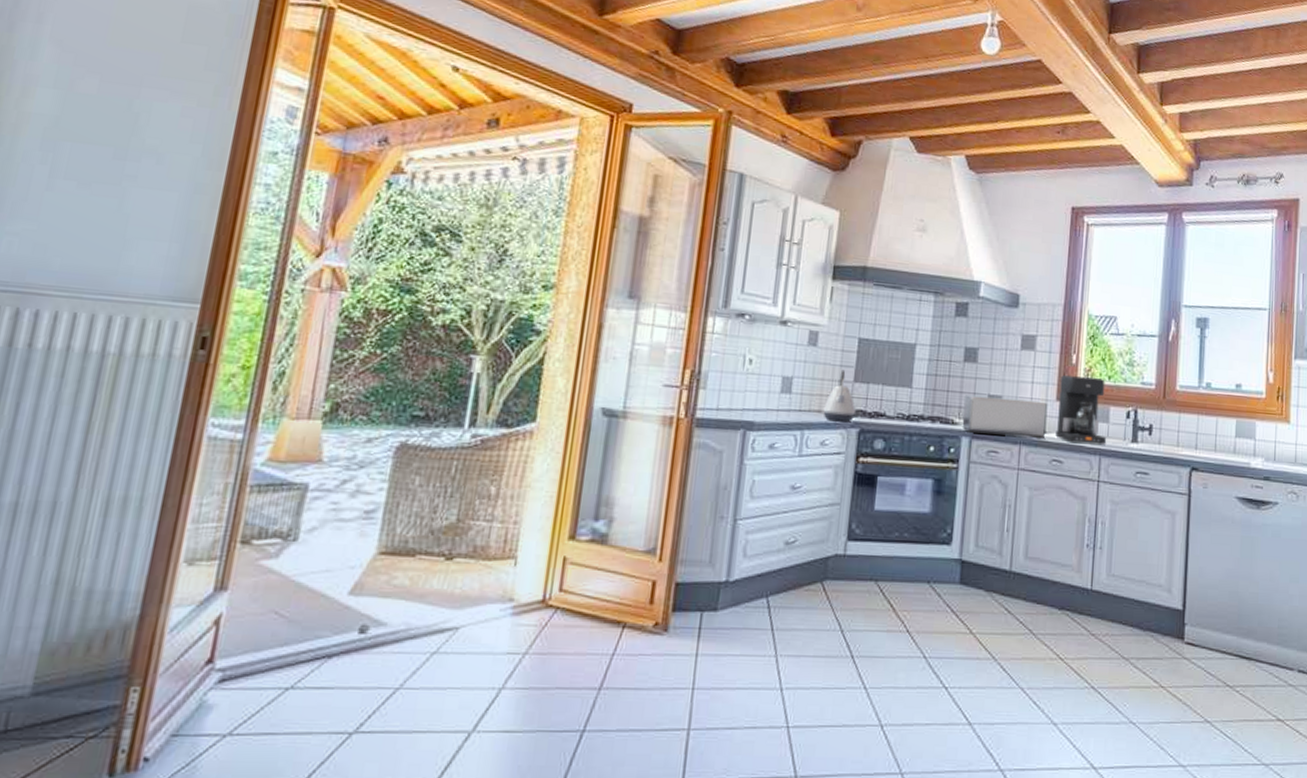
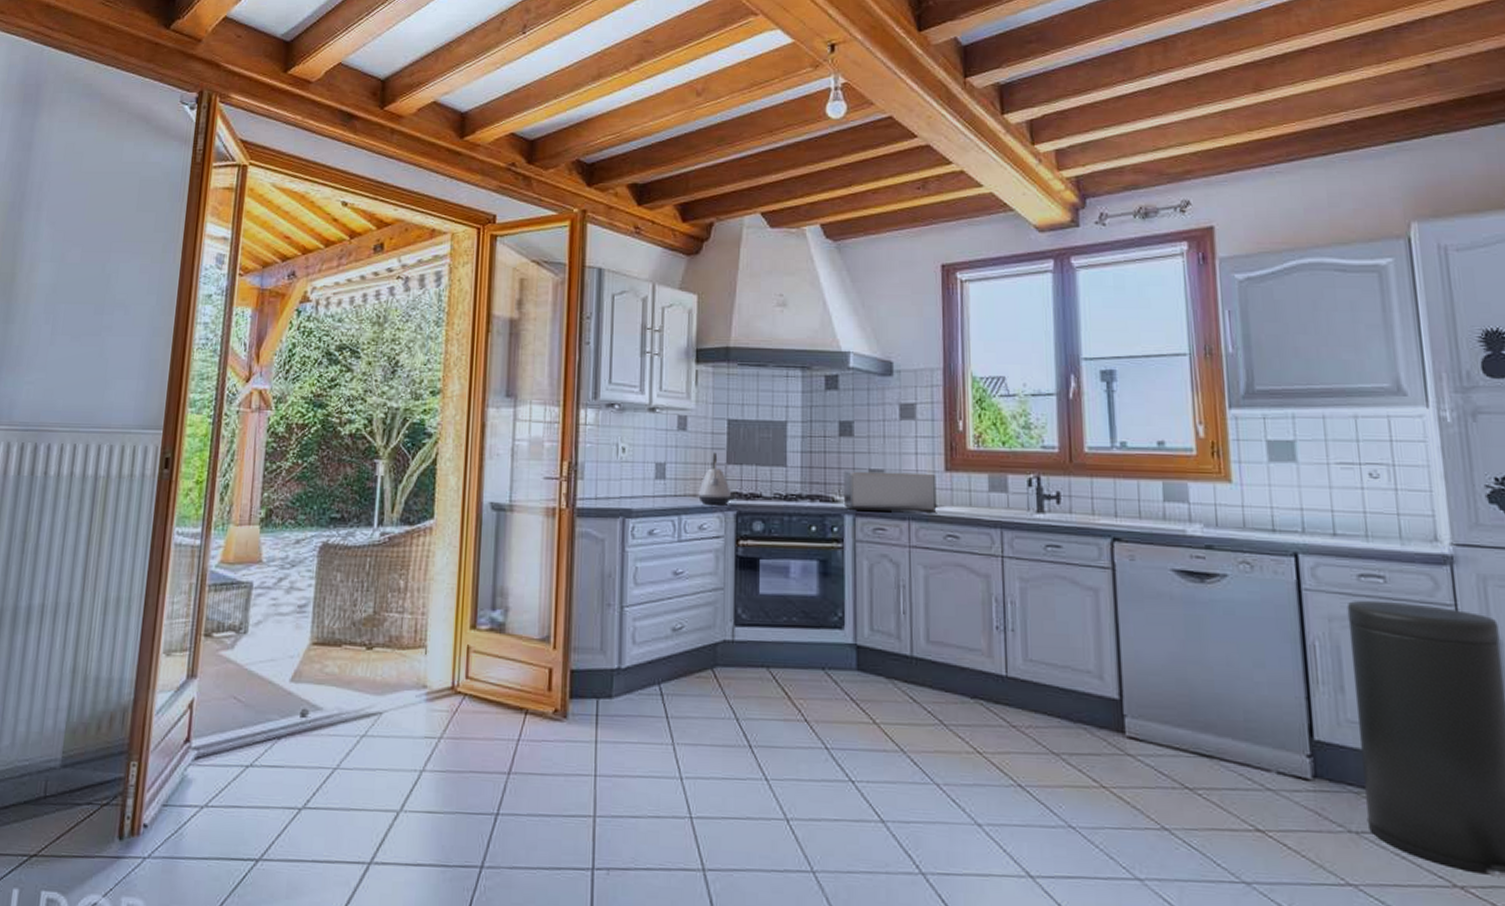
coffee maker: present [1055,375,1107,445] -> none [948,444,1008,517]

